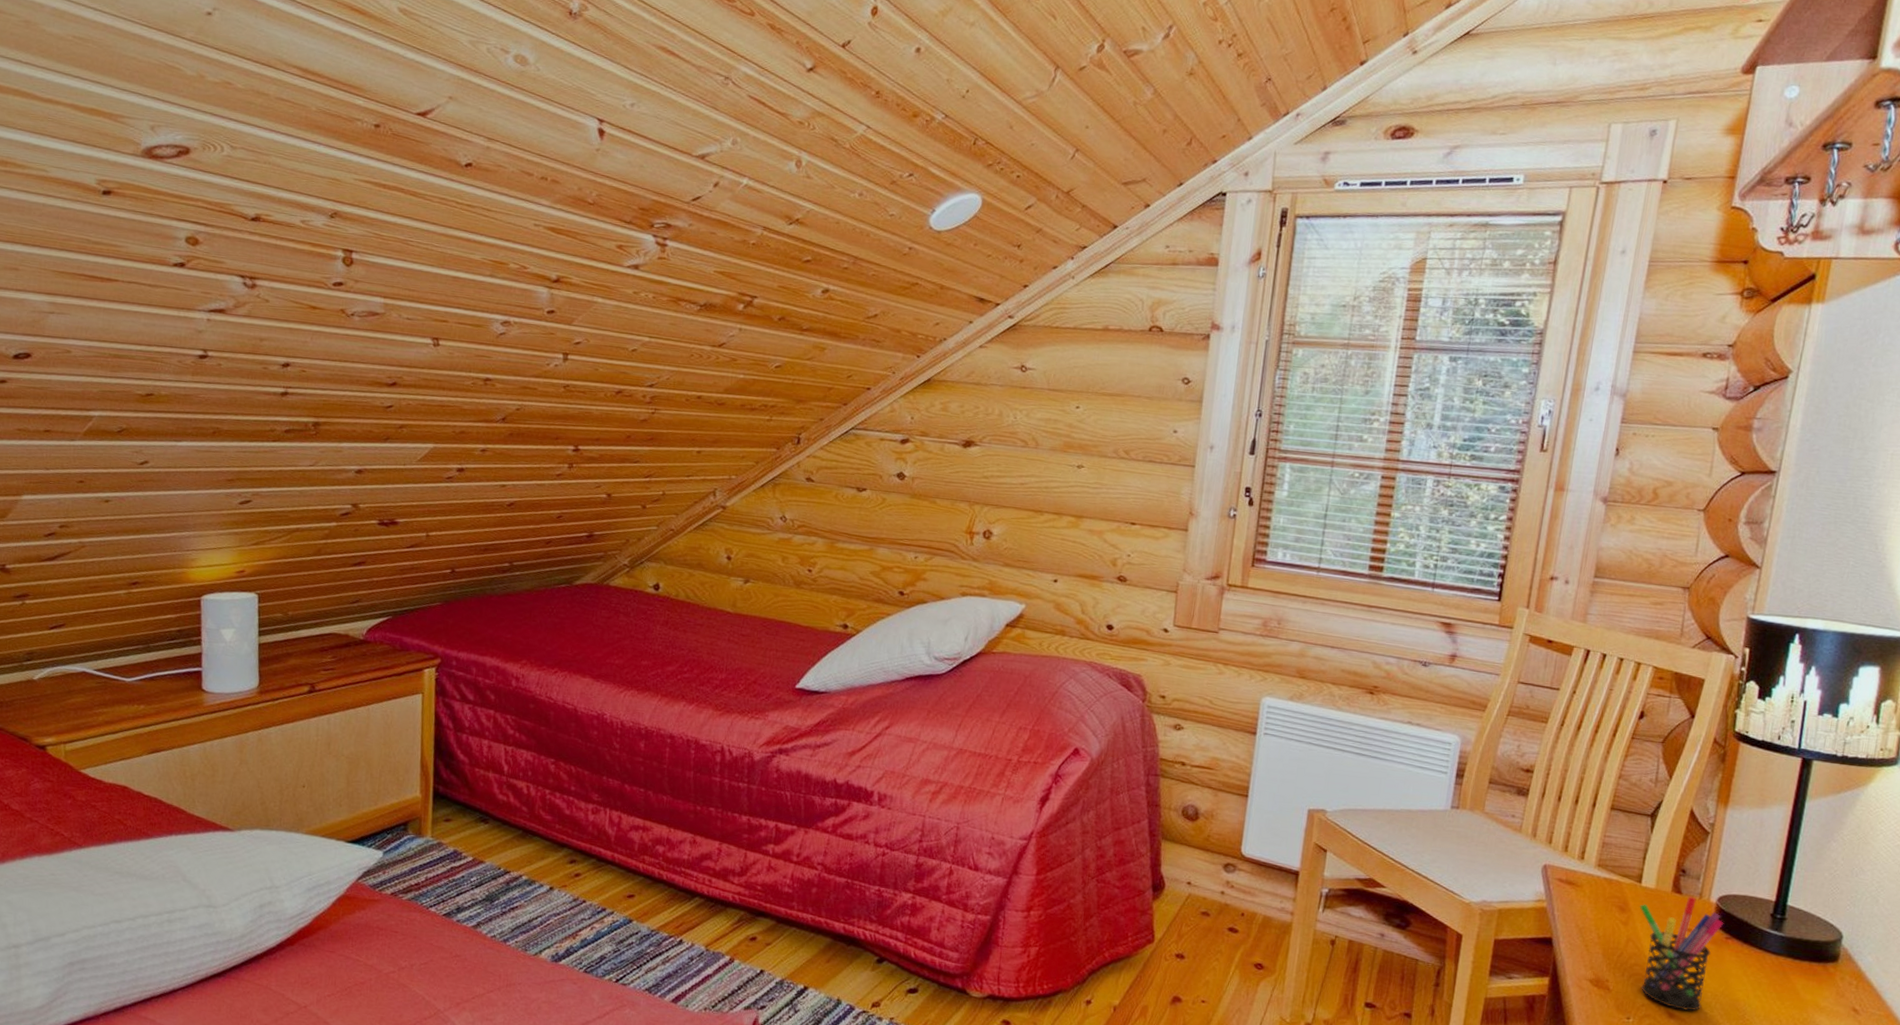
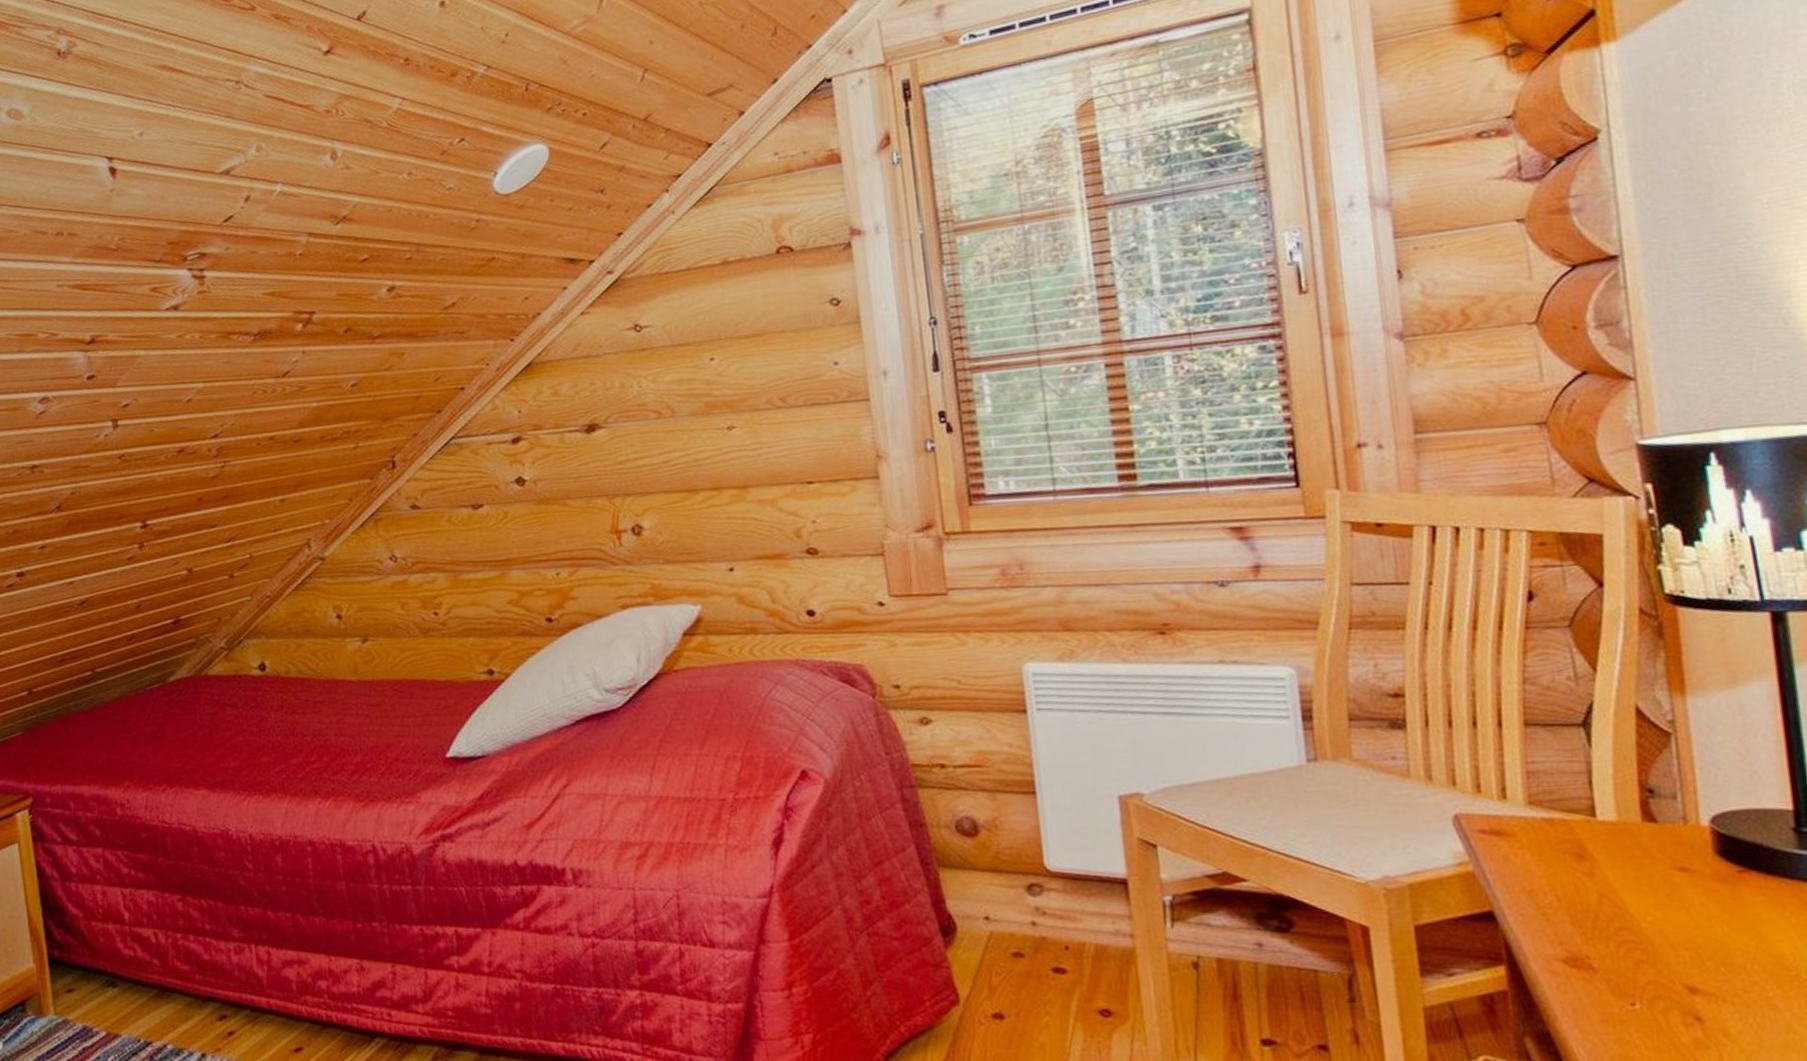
pen holder: present [1639,896,1724,1011] -> none [1602,823,1733,981]

